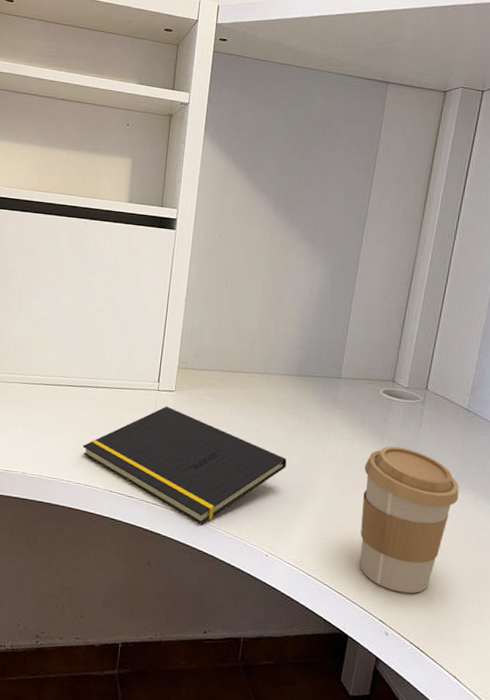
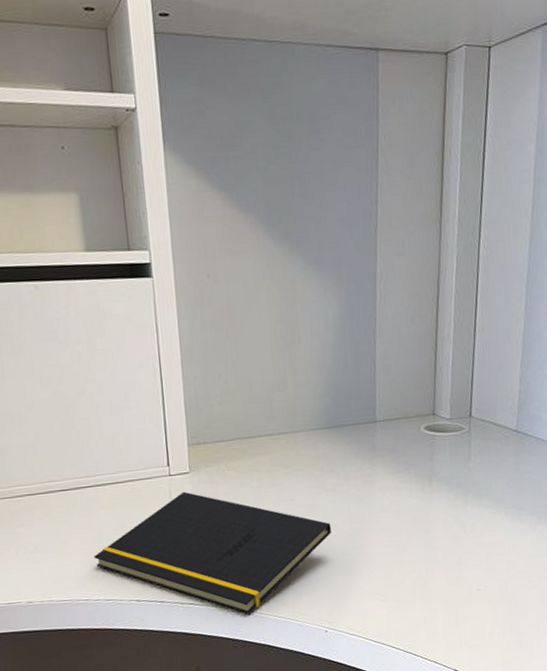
coffee cup: present [359,446,459,594] -> none [416,485,518,638]

